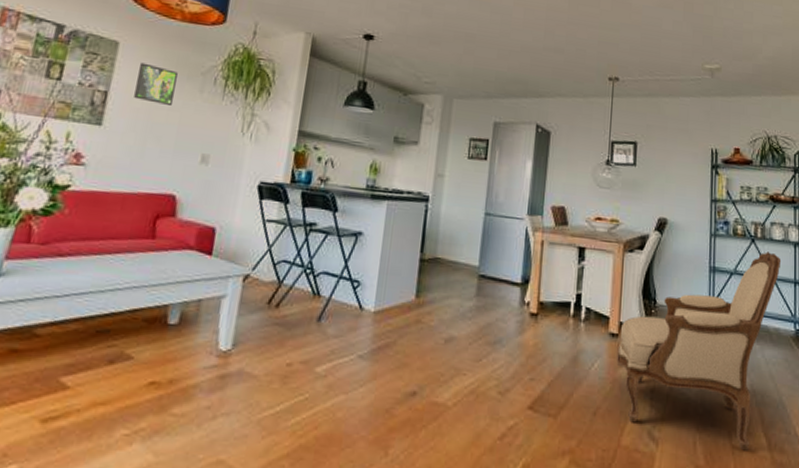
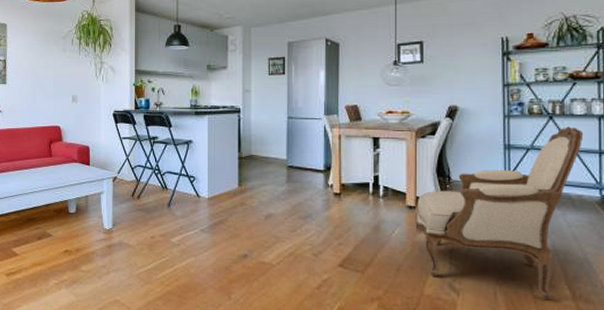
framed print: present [134,62,178,105] -> none [22,36,48,64]

